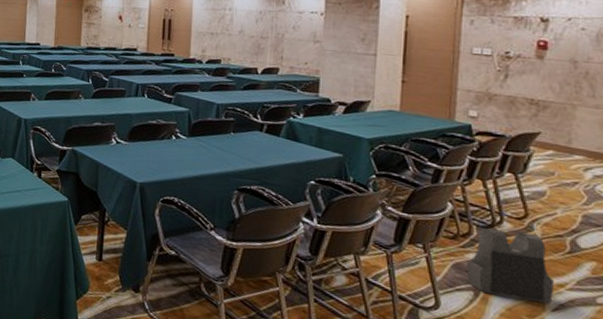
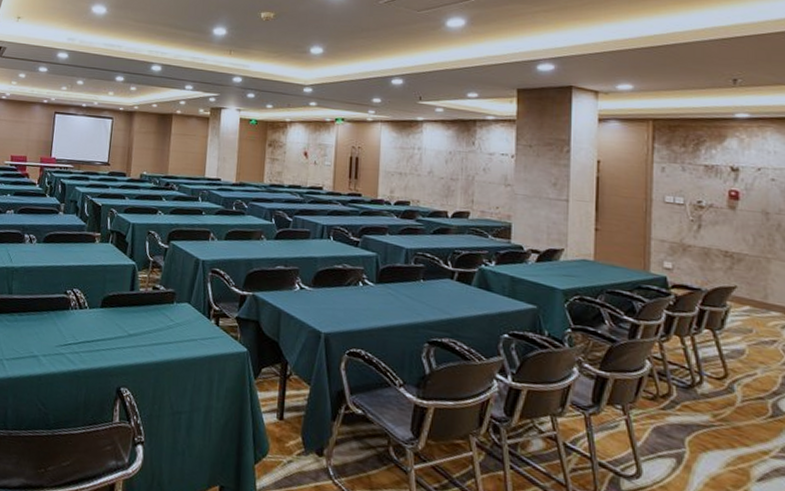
body armor vest: present [467,228,554,304] -> none [669,388,758,474]

